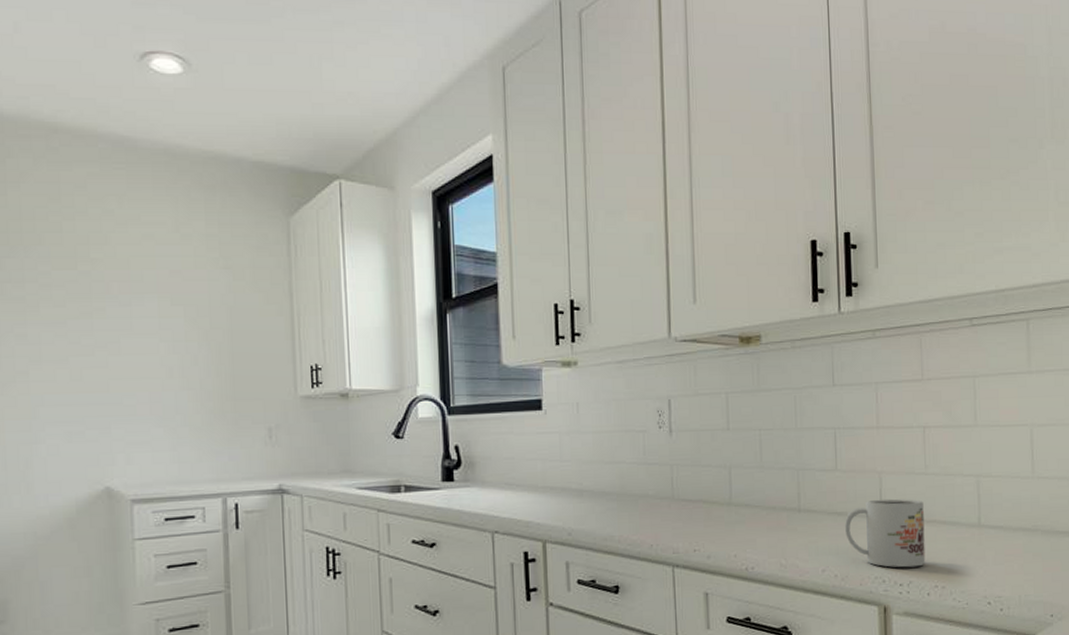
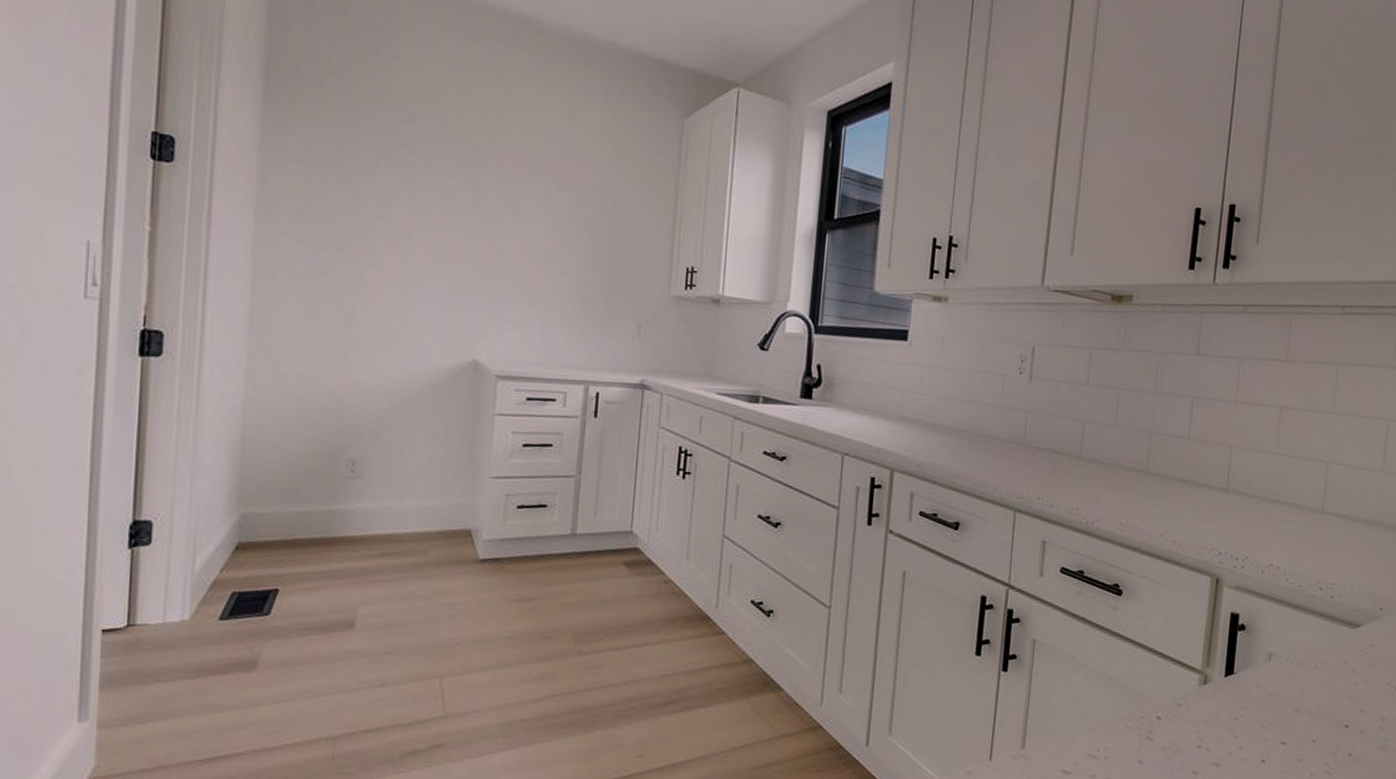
mug: present [844,498,926,568] -> none [1188,472,1270,544]

